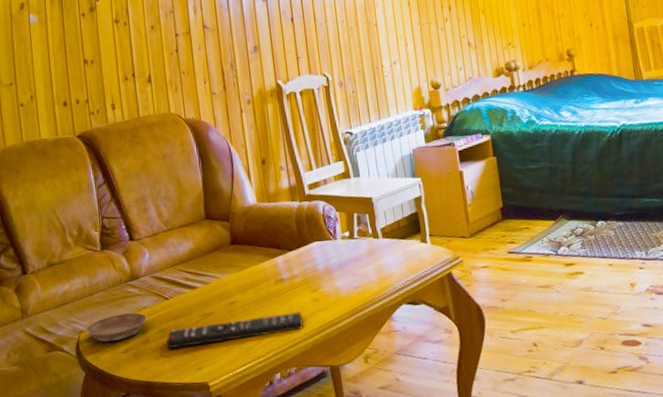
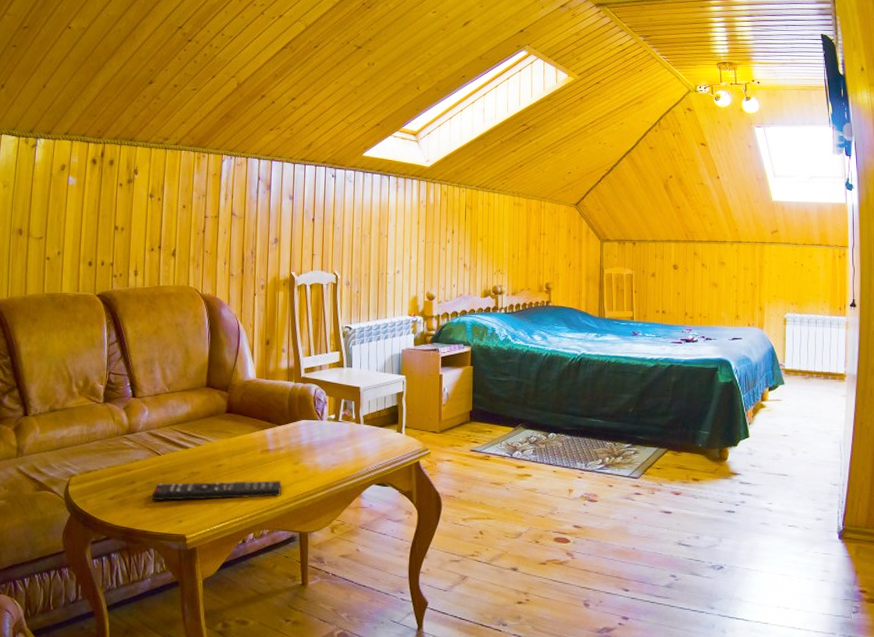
saucer: present [86,313,147,342] -> none [77,463,137,488]

